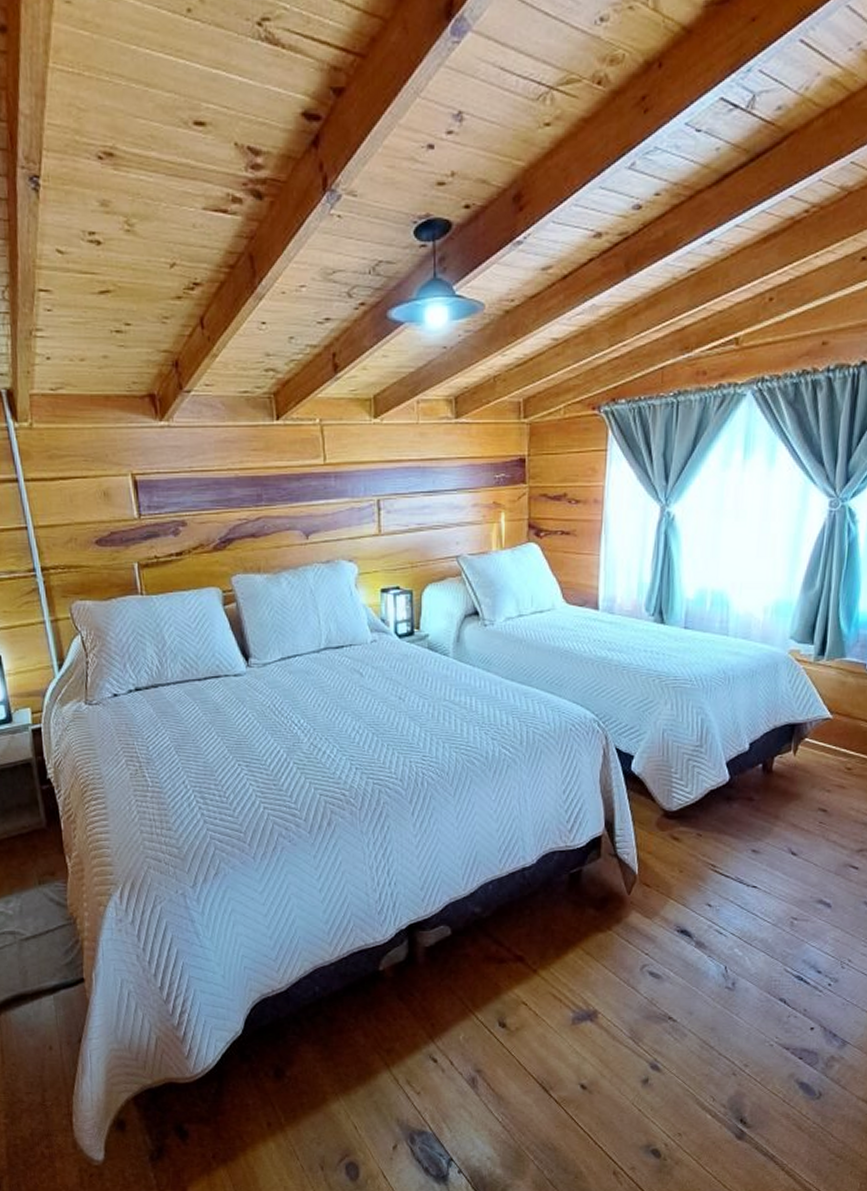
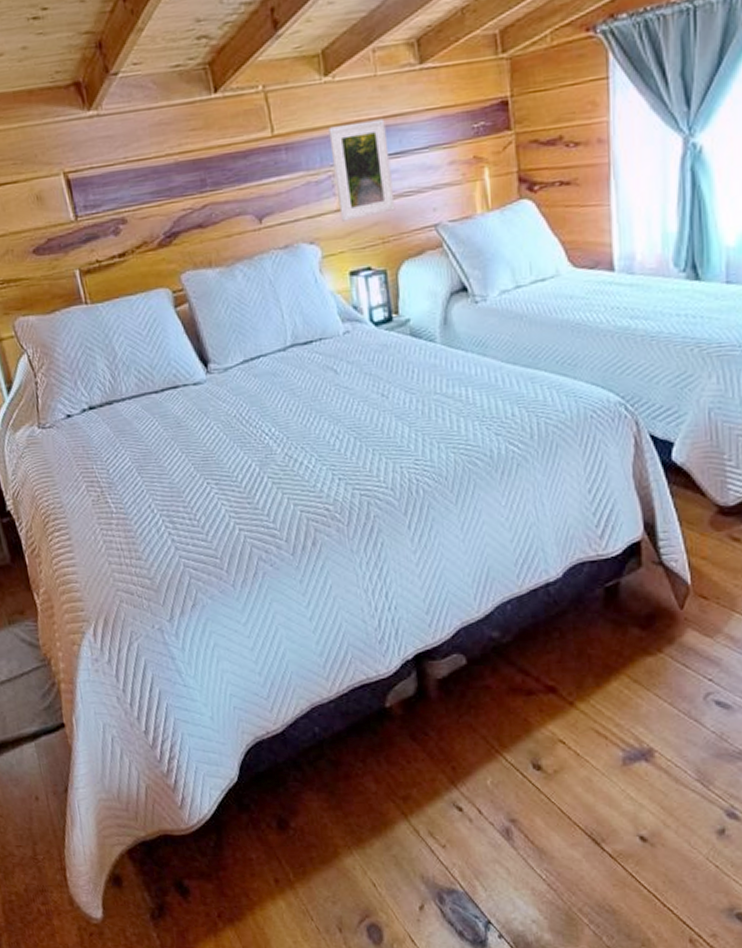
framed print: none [373,460,425,545] -> present [328,118,396,222]

